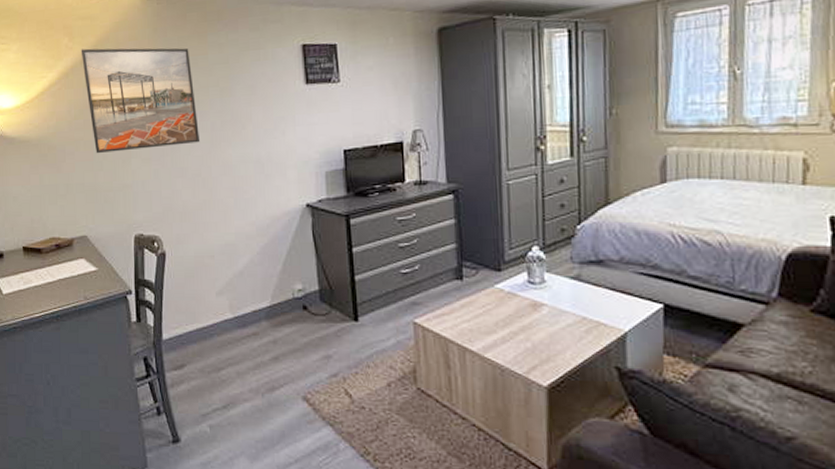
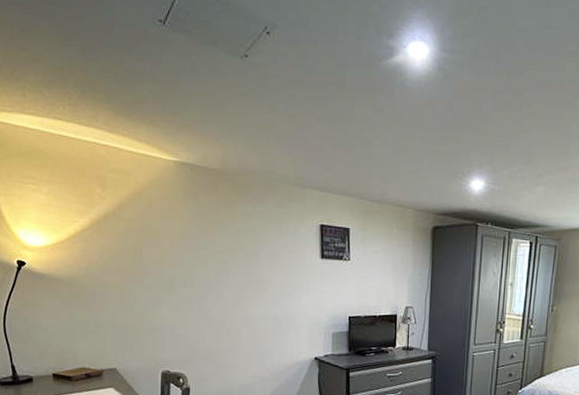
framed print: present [81,48,201,154] -> none [114,200,226,298]

